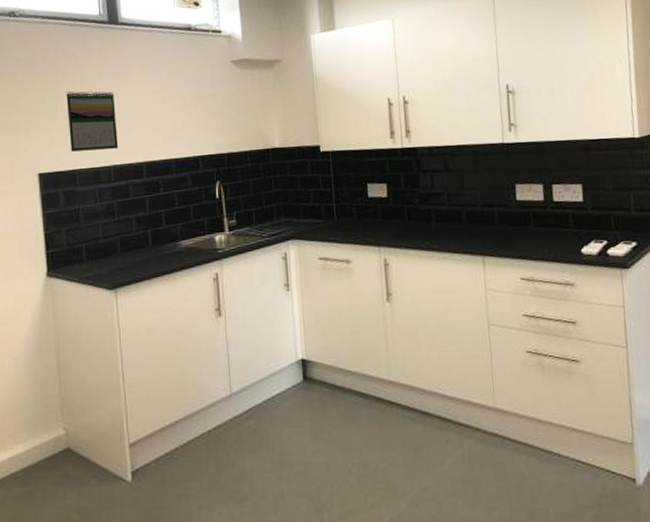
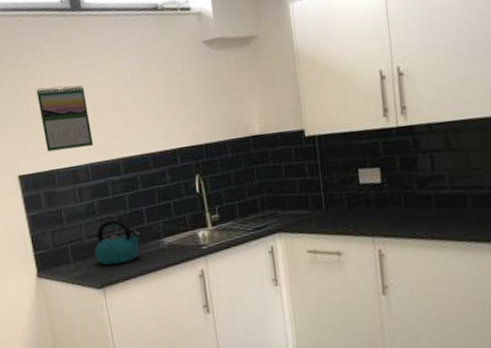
kettle: none [110,220,158,266] -> present [95,219,141,266]

